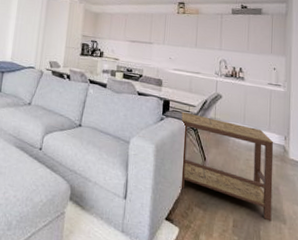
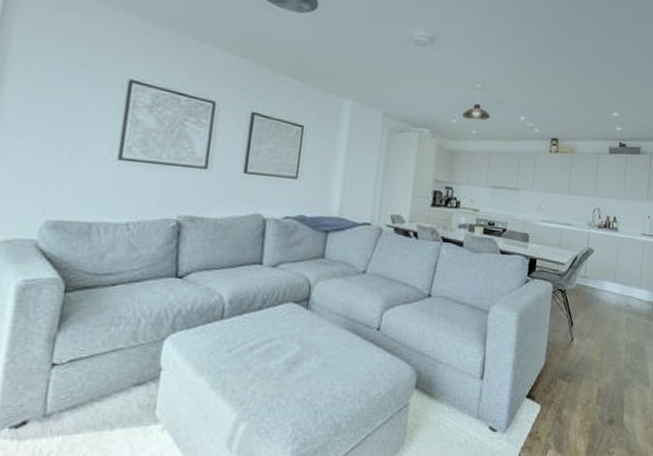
side table: present [179,111,274,221] -> none [543,271,643,385]

